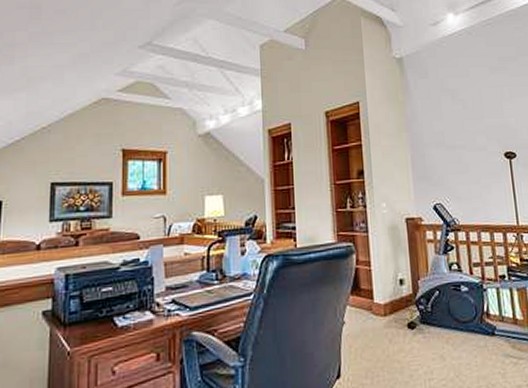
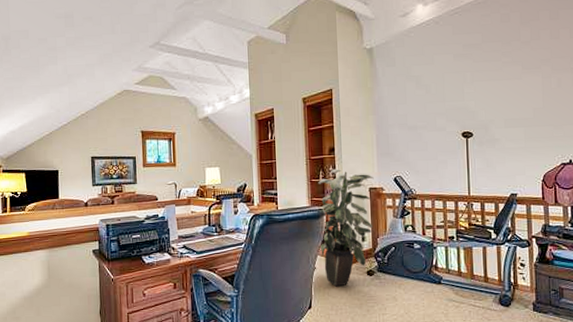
indoor plant: none [345,196,412,347] -> present [318,169,374,287]

